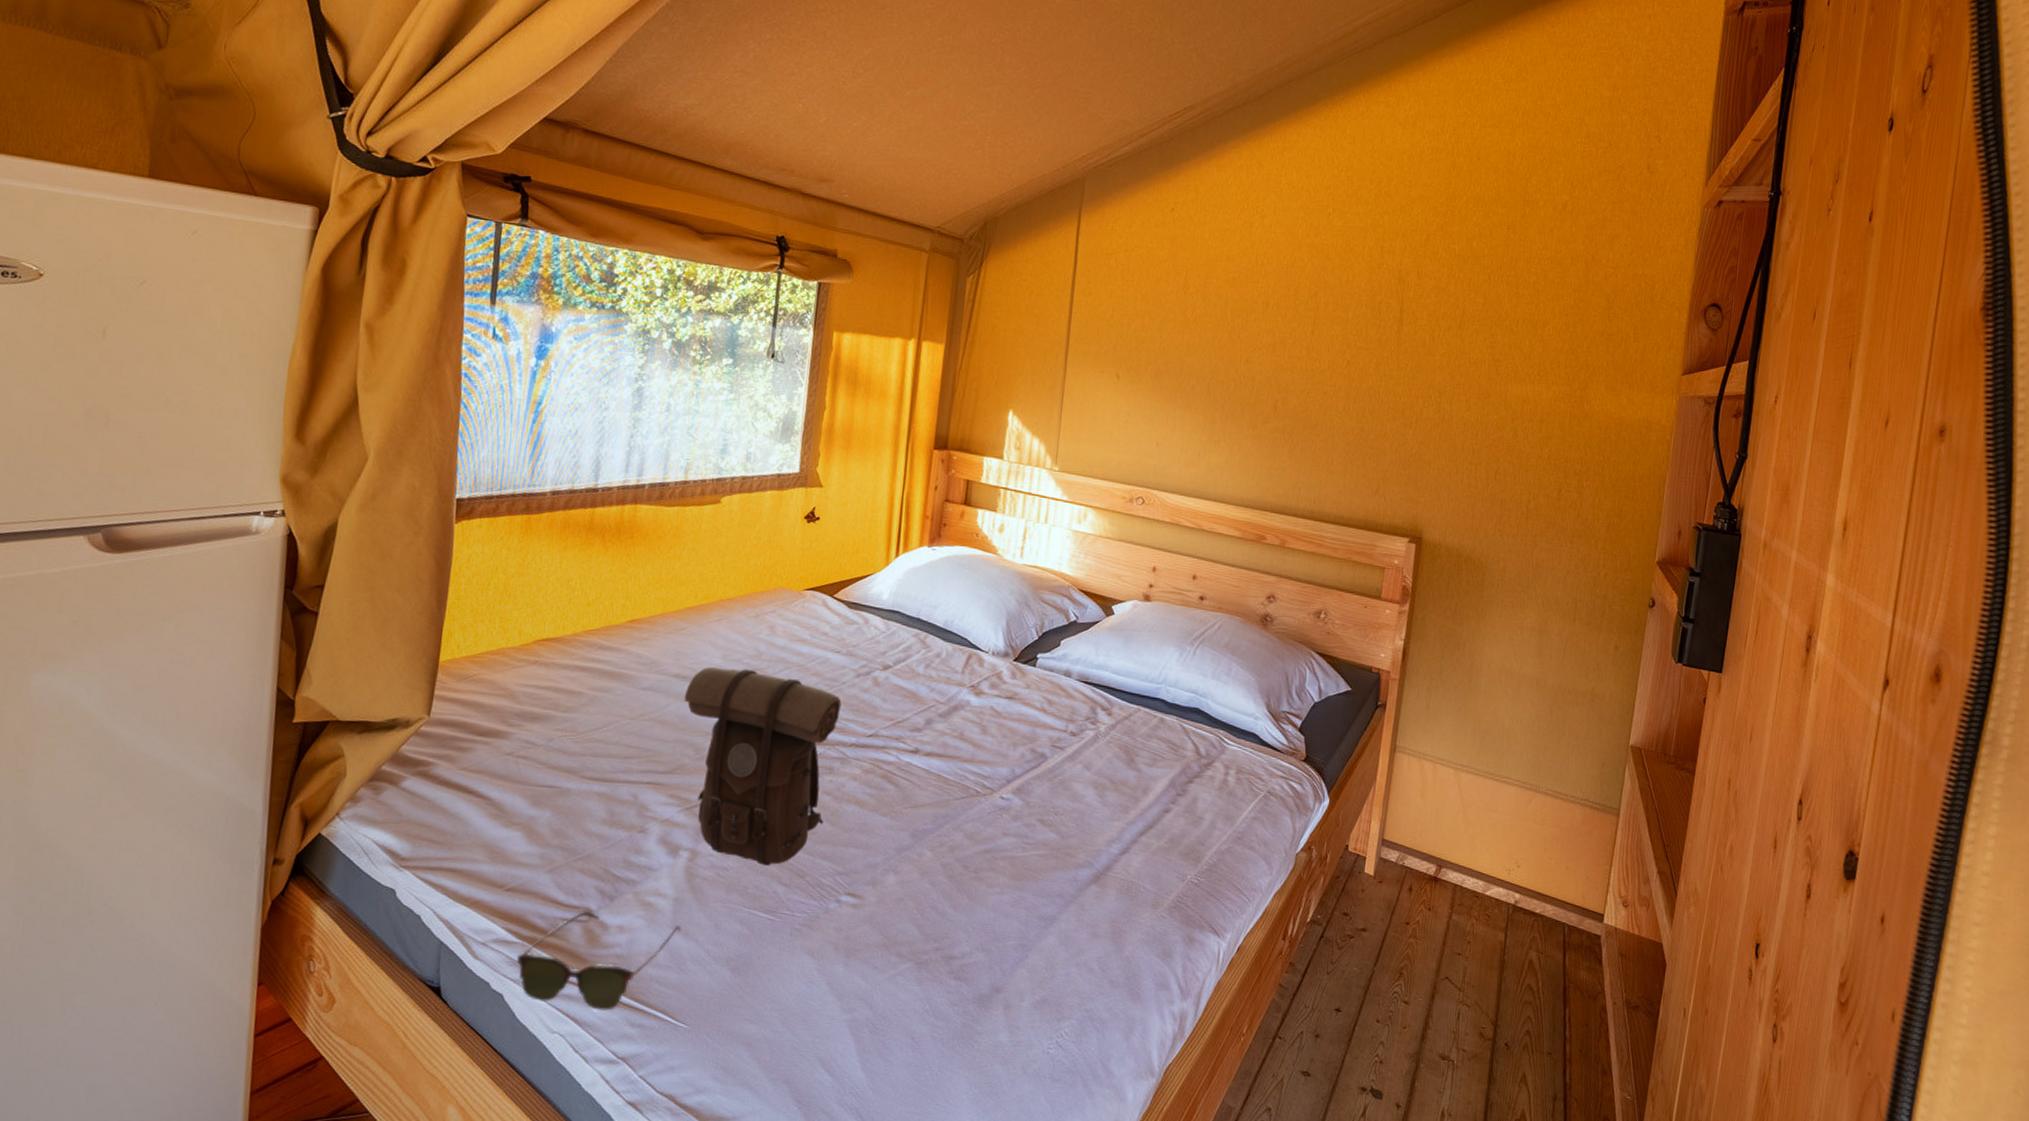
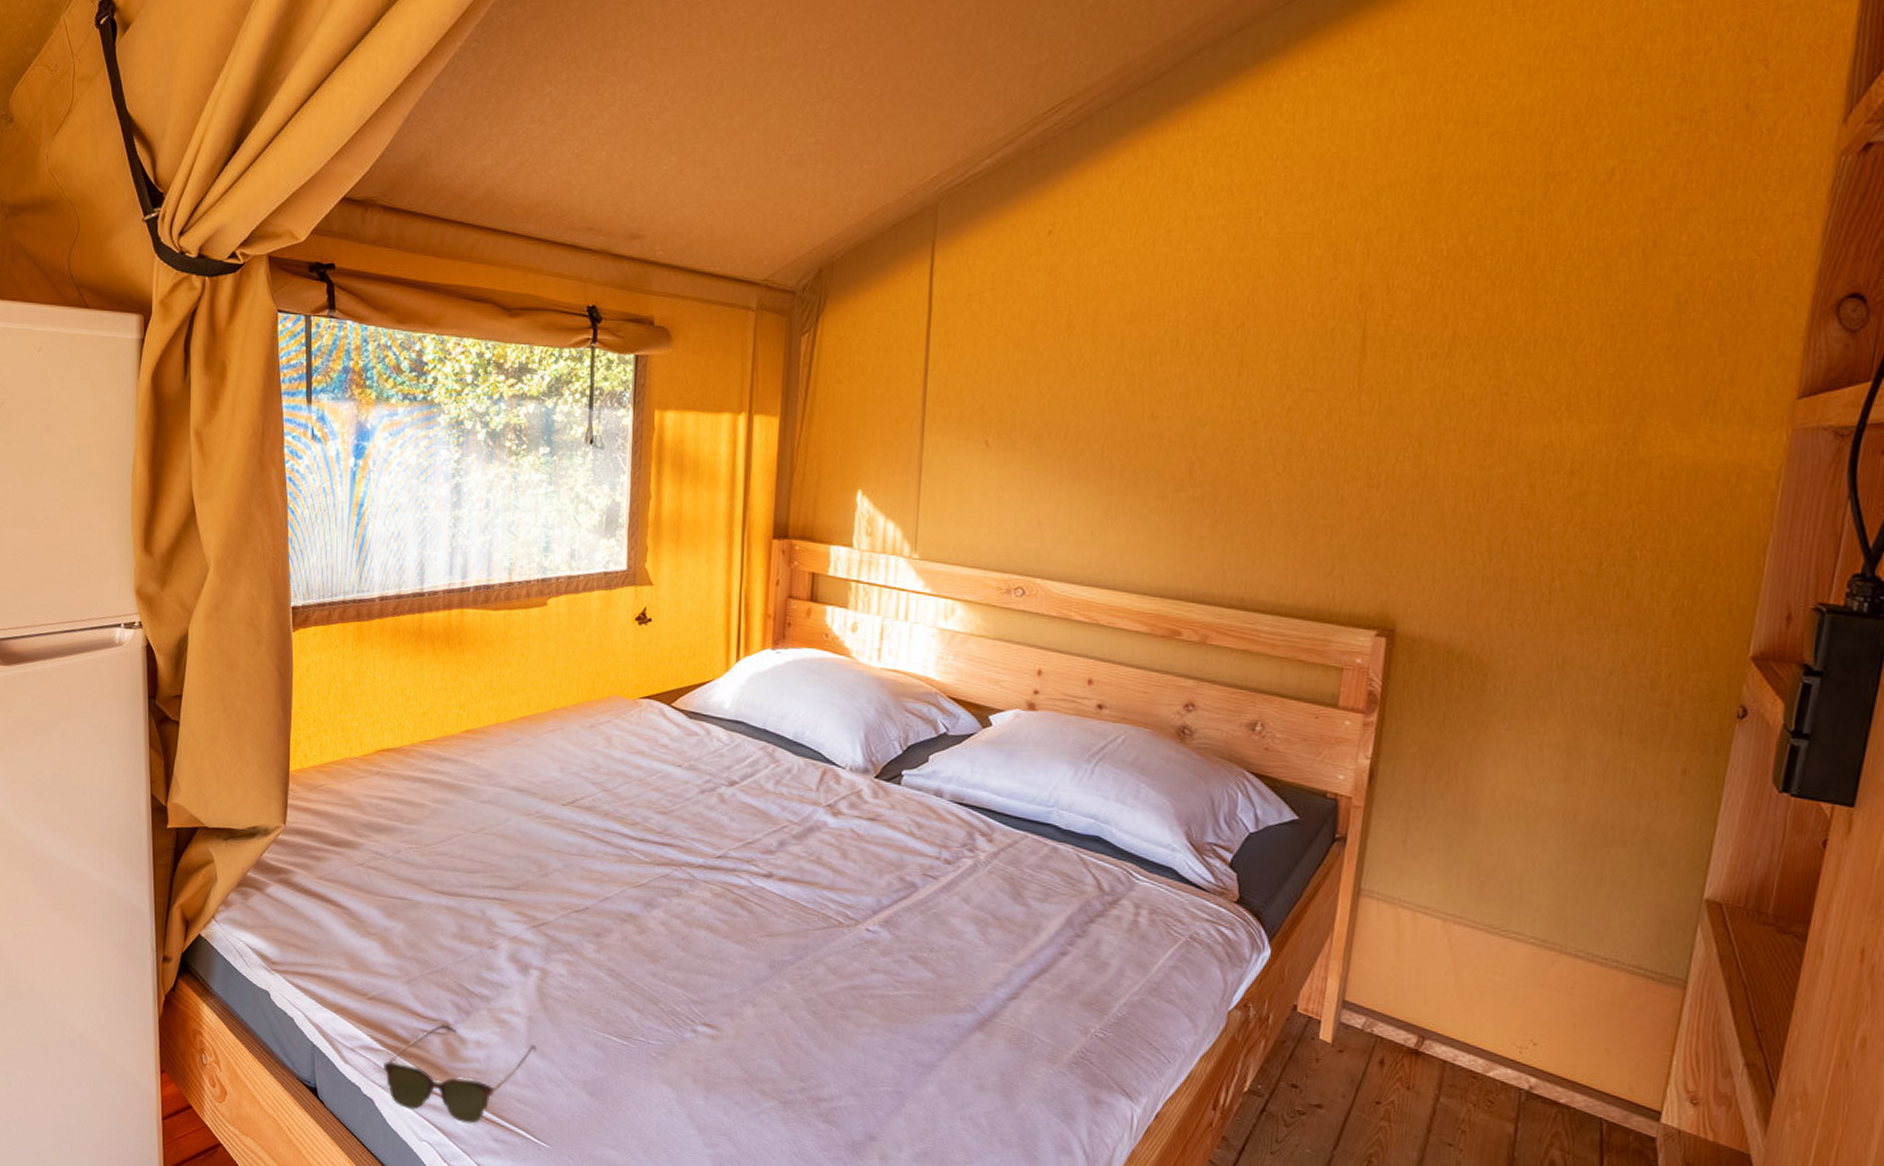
backpack: present [684,667,842,865] -> none [523,780,686,989]

